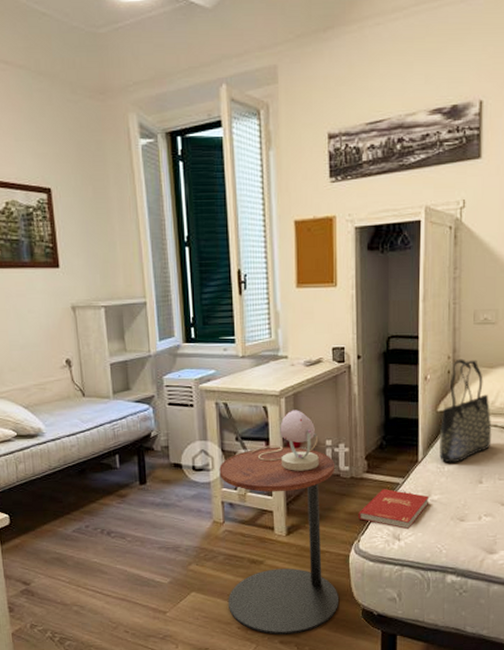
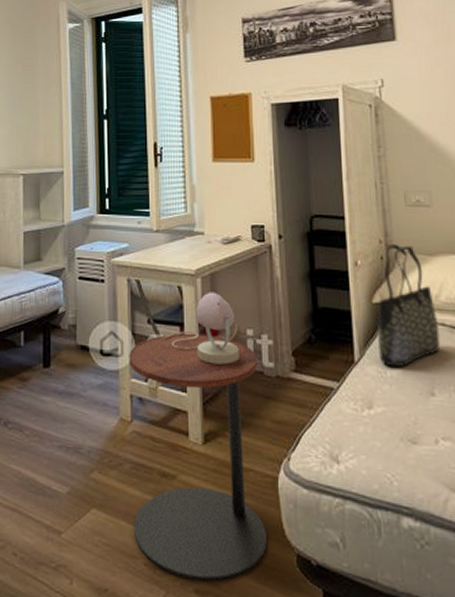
book: present [358,489,430,530] -> none [287,394,372,450]

